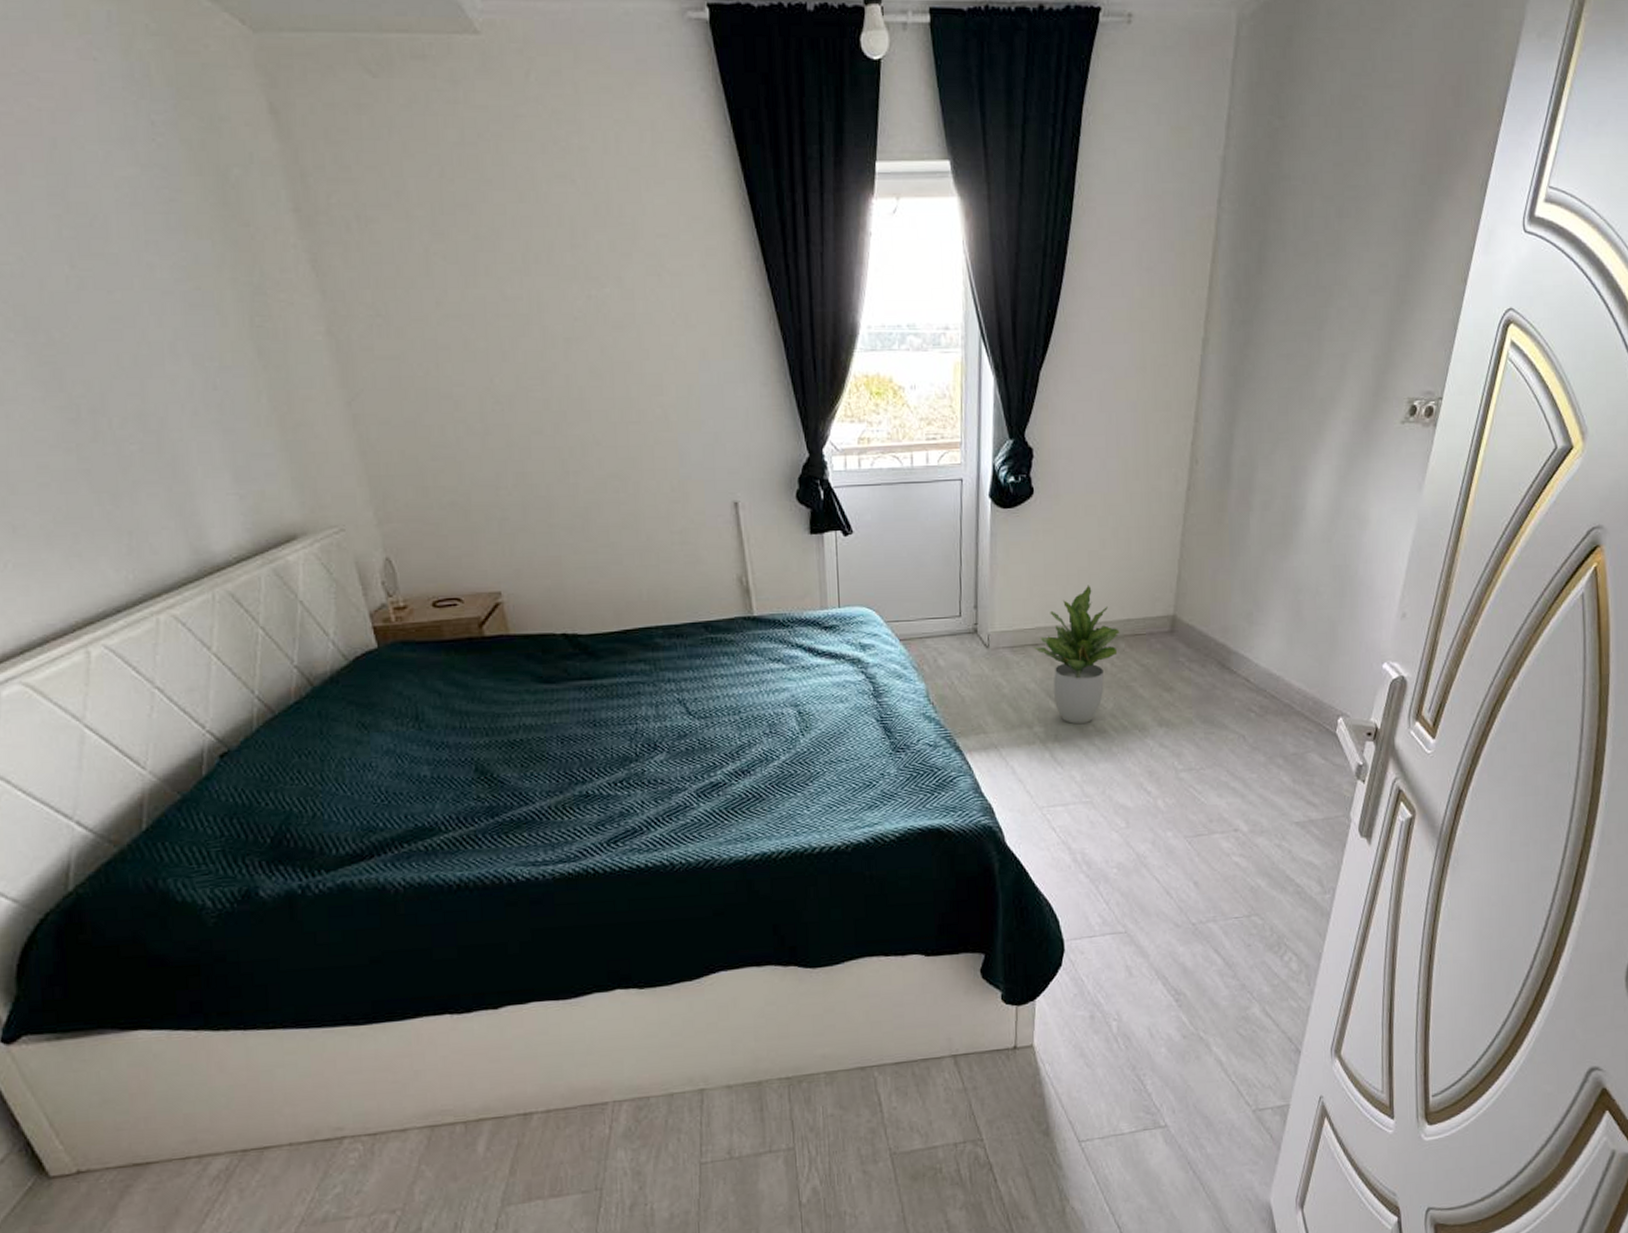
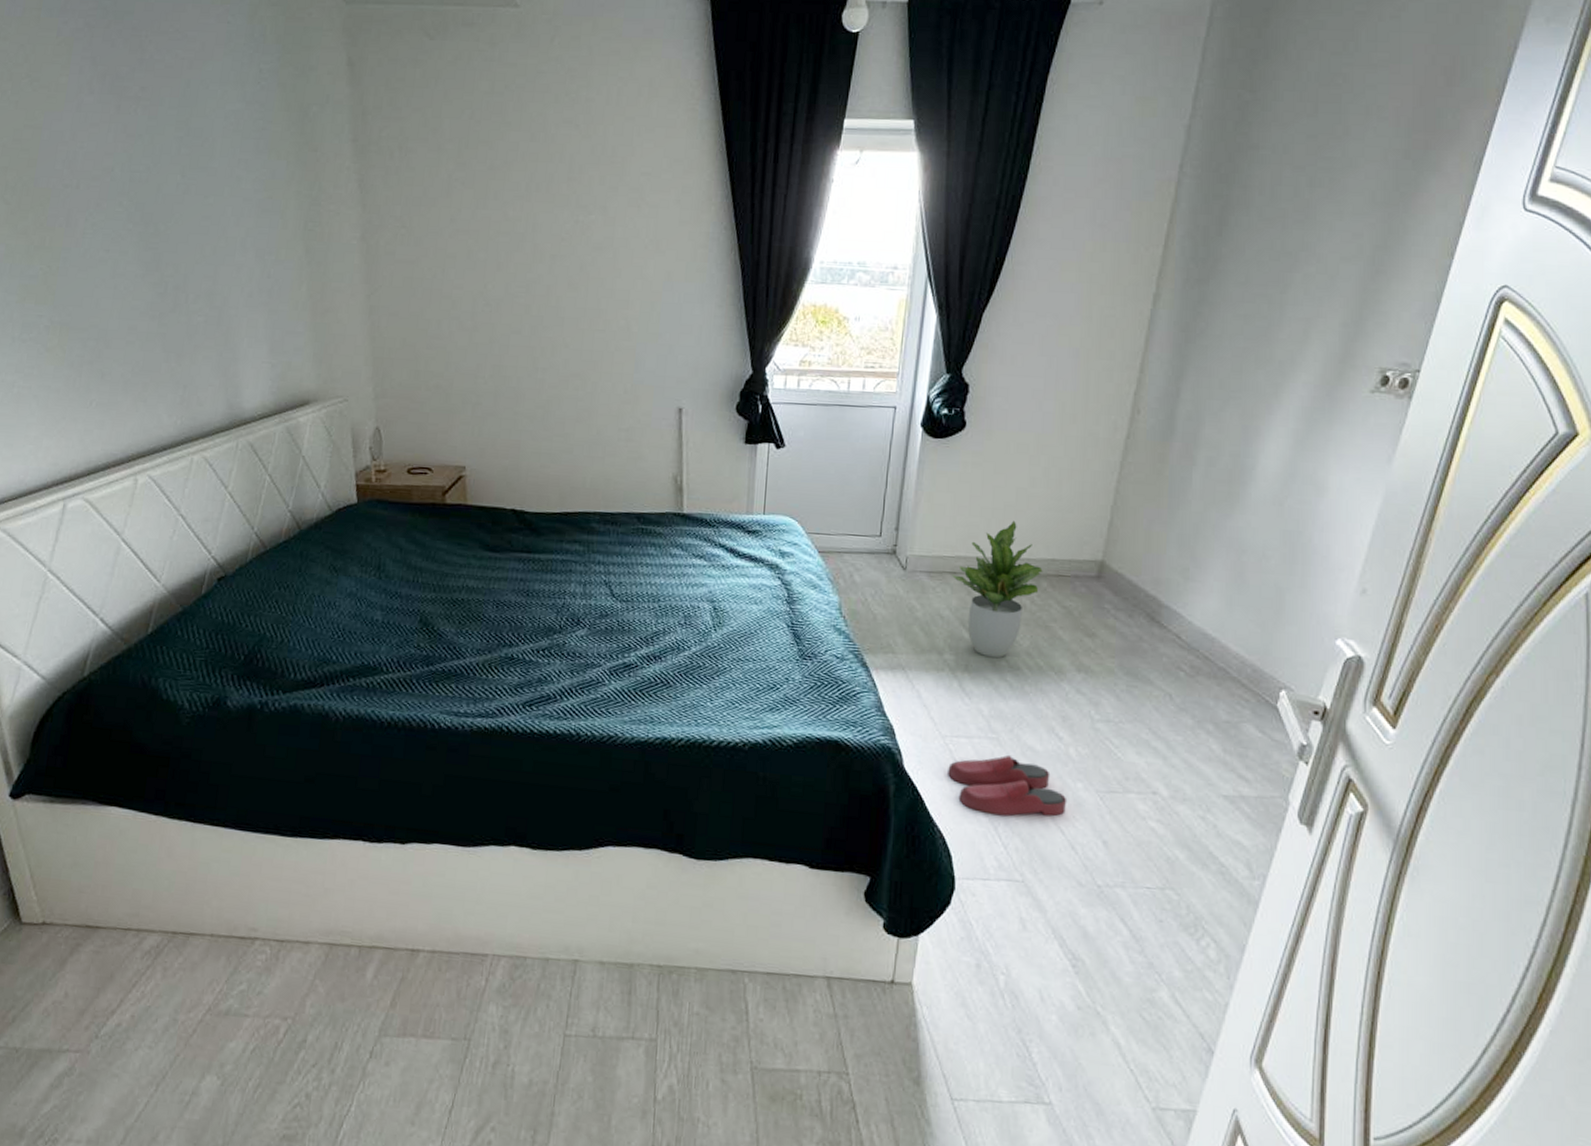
slippers: none [1048,817,1160,875] -> present [948,755,1068,816]

